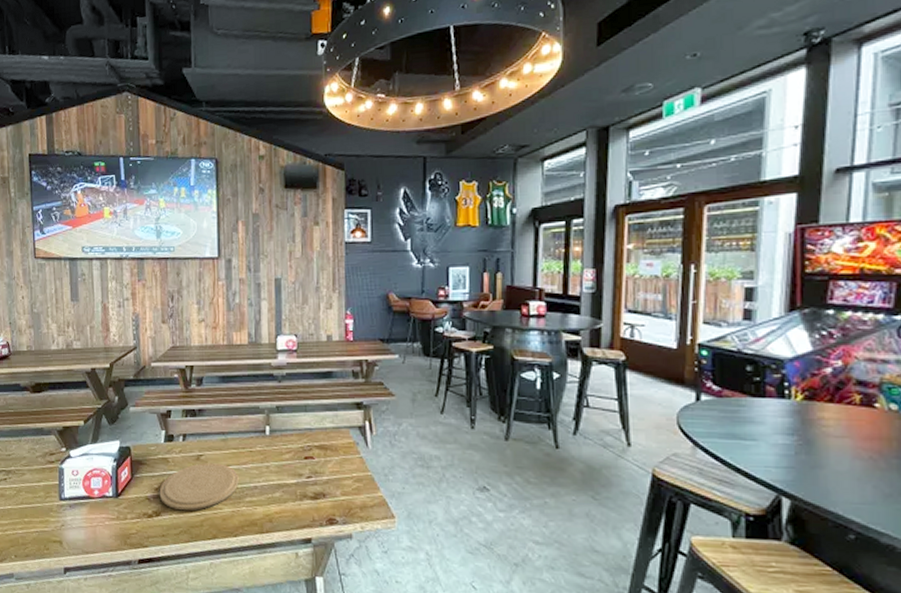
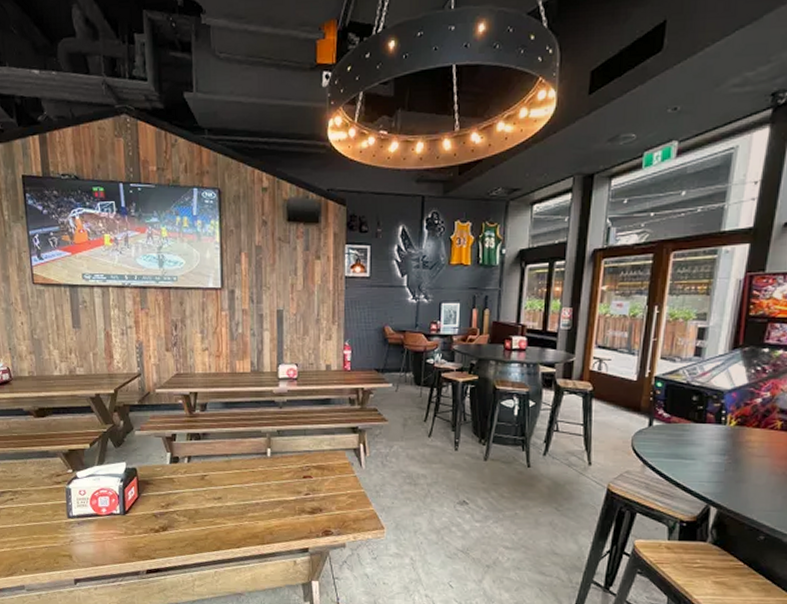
plate: present [159,463,239,511] -> none [165,482,242,526]

